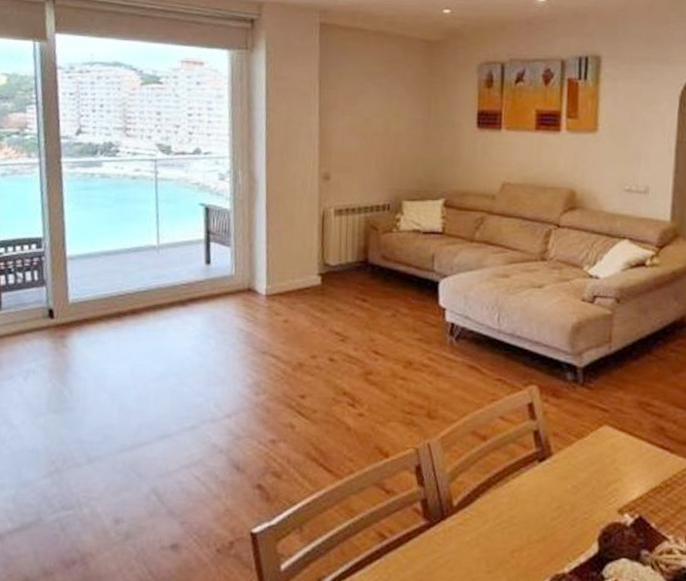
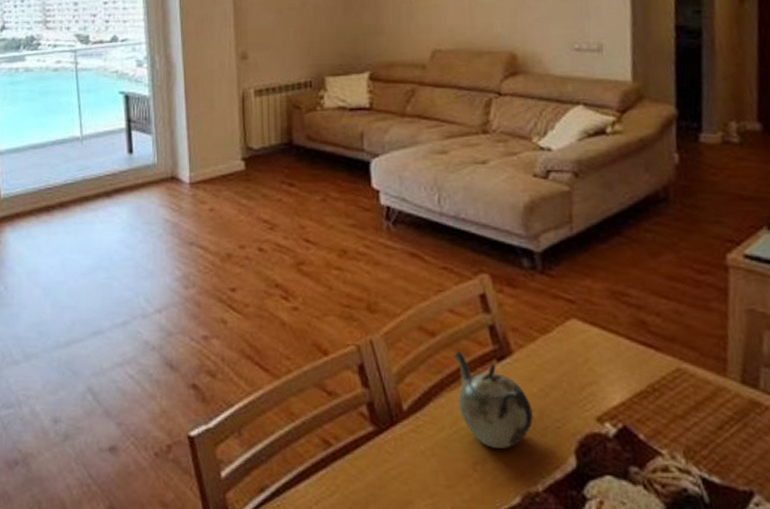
teapot: none [500,453,565,538] -> present [453,351,533,449]

